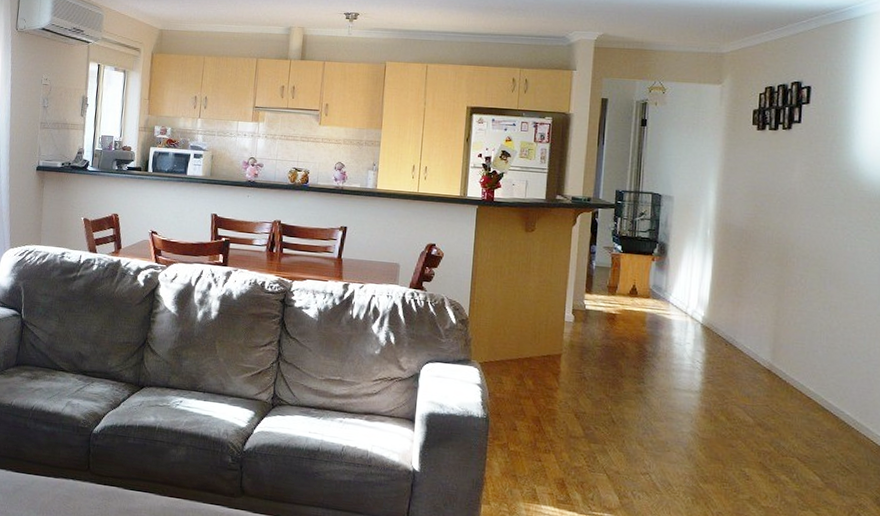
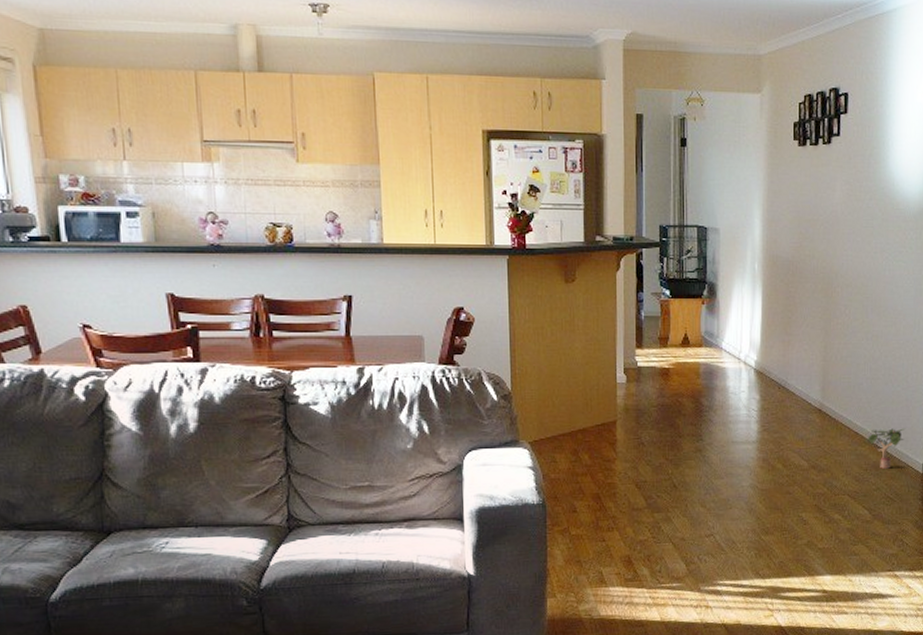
potted plant: none [818,397,866,439] -> present [865,428,905,469]

